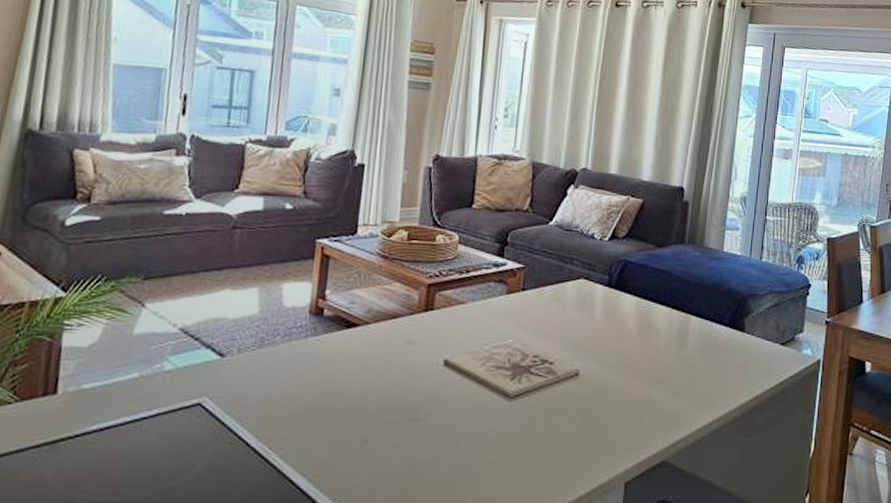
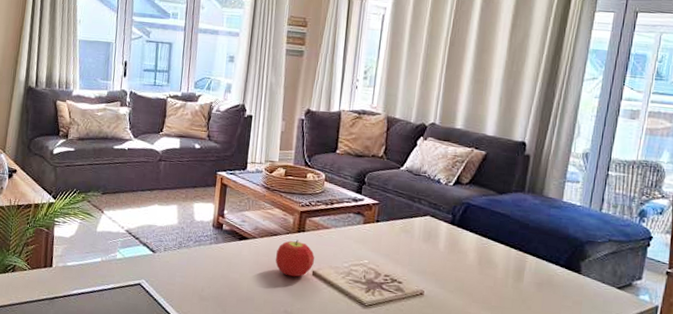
fruit: none [396,321,446,370] -> present [276,239,314,277]

